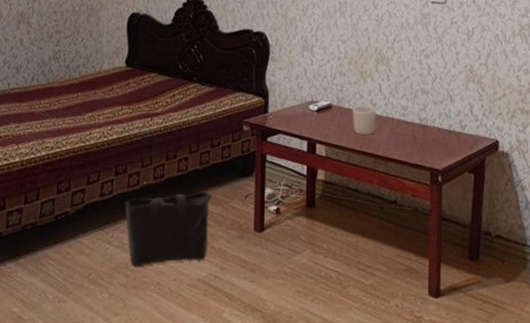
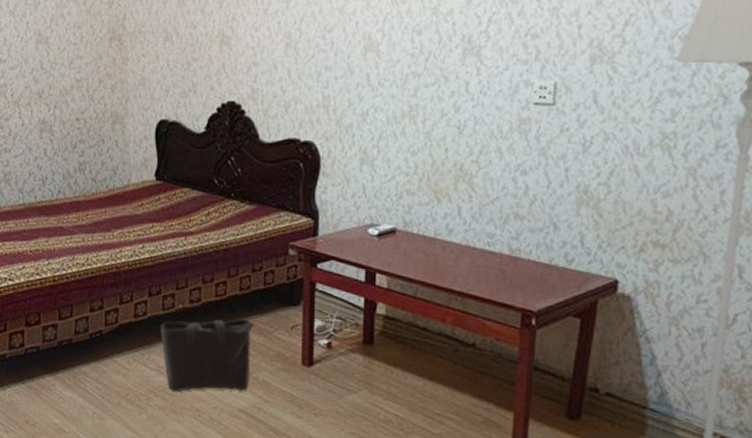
mug: present [352,105,376,136] -> none [422,230,453,267]

